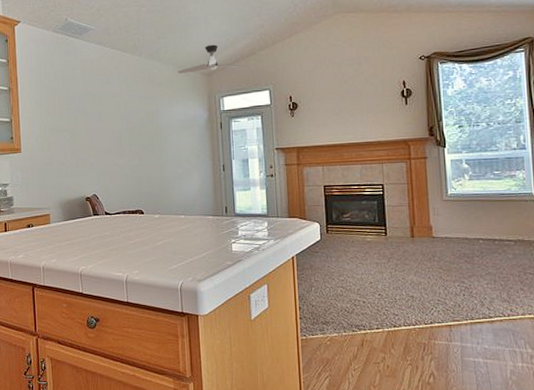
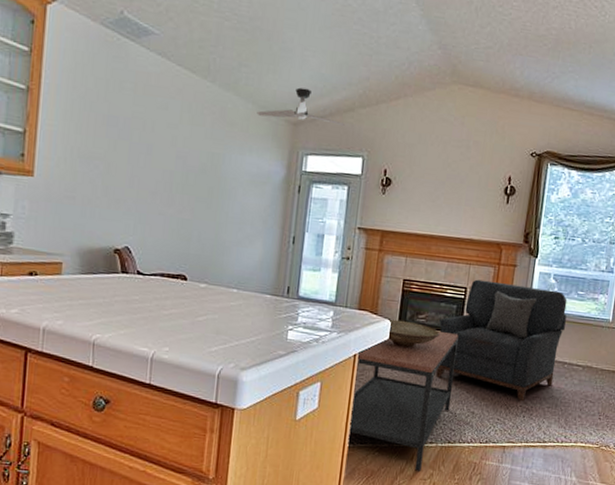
coffee table: none [296,226,389,356] -> present [350,330,459,471]
decorative bowl: none [316,221,366,245] -> present [387,319,439,348]
armchair: none [363,174,487,281] -> present [436,279,568,402]

